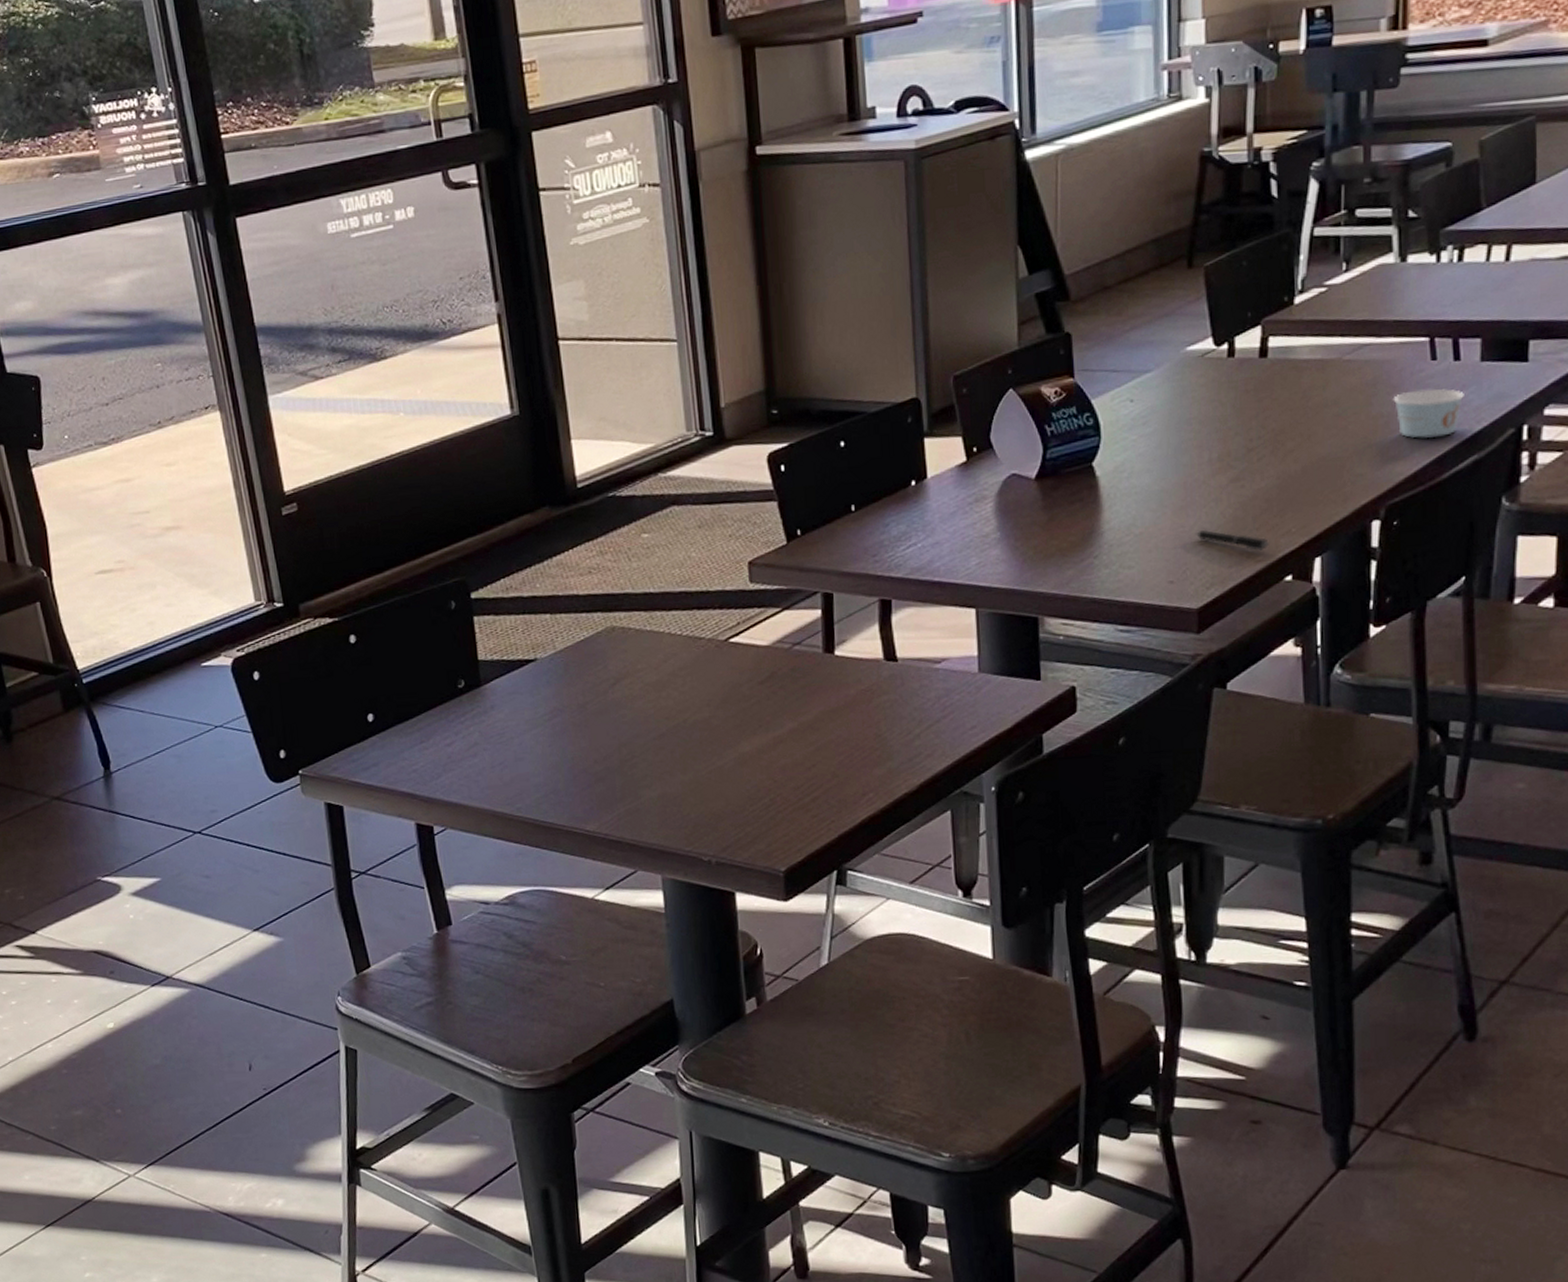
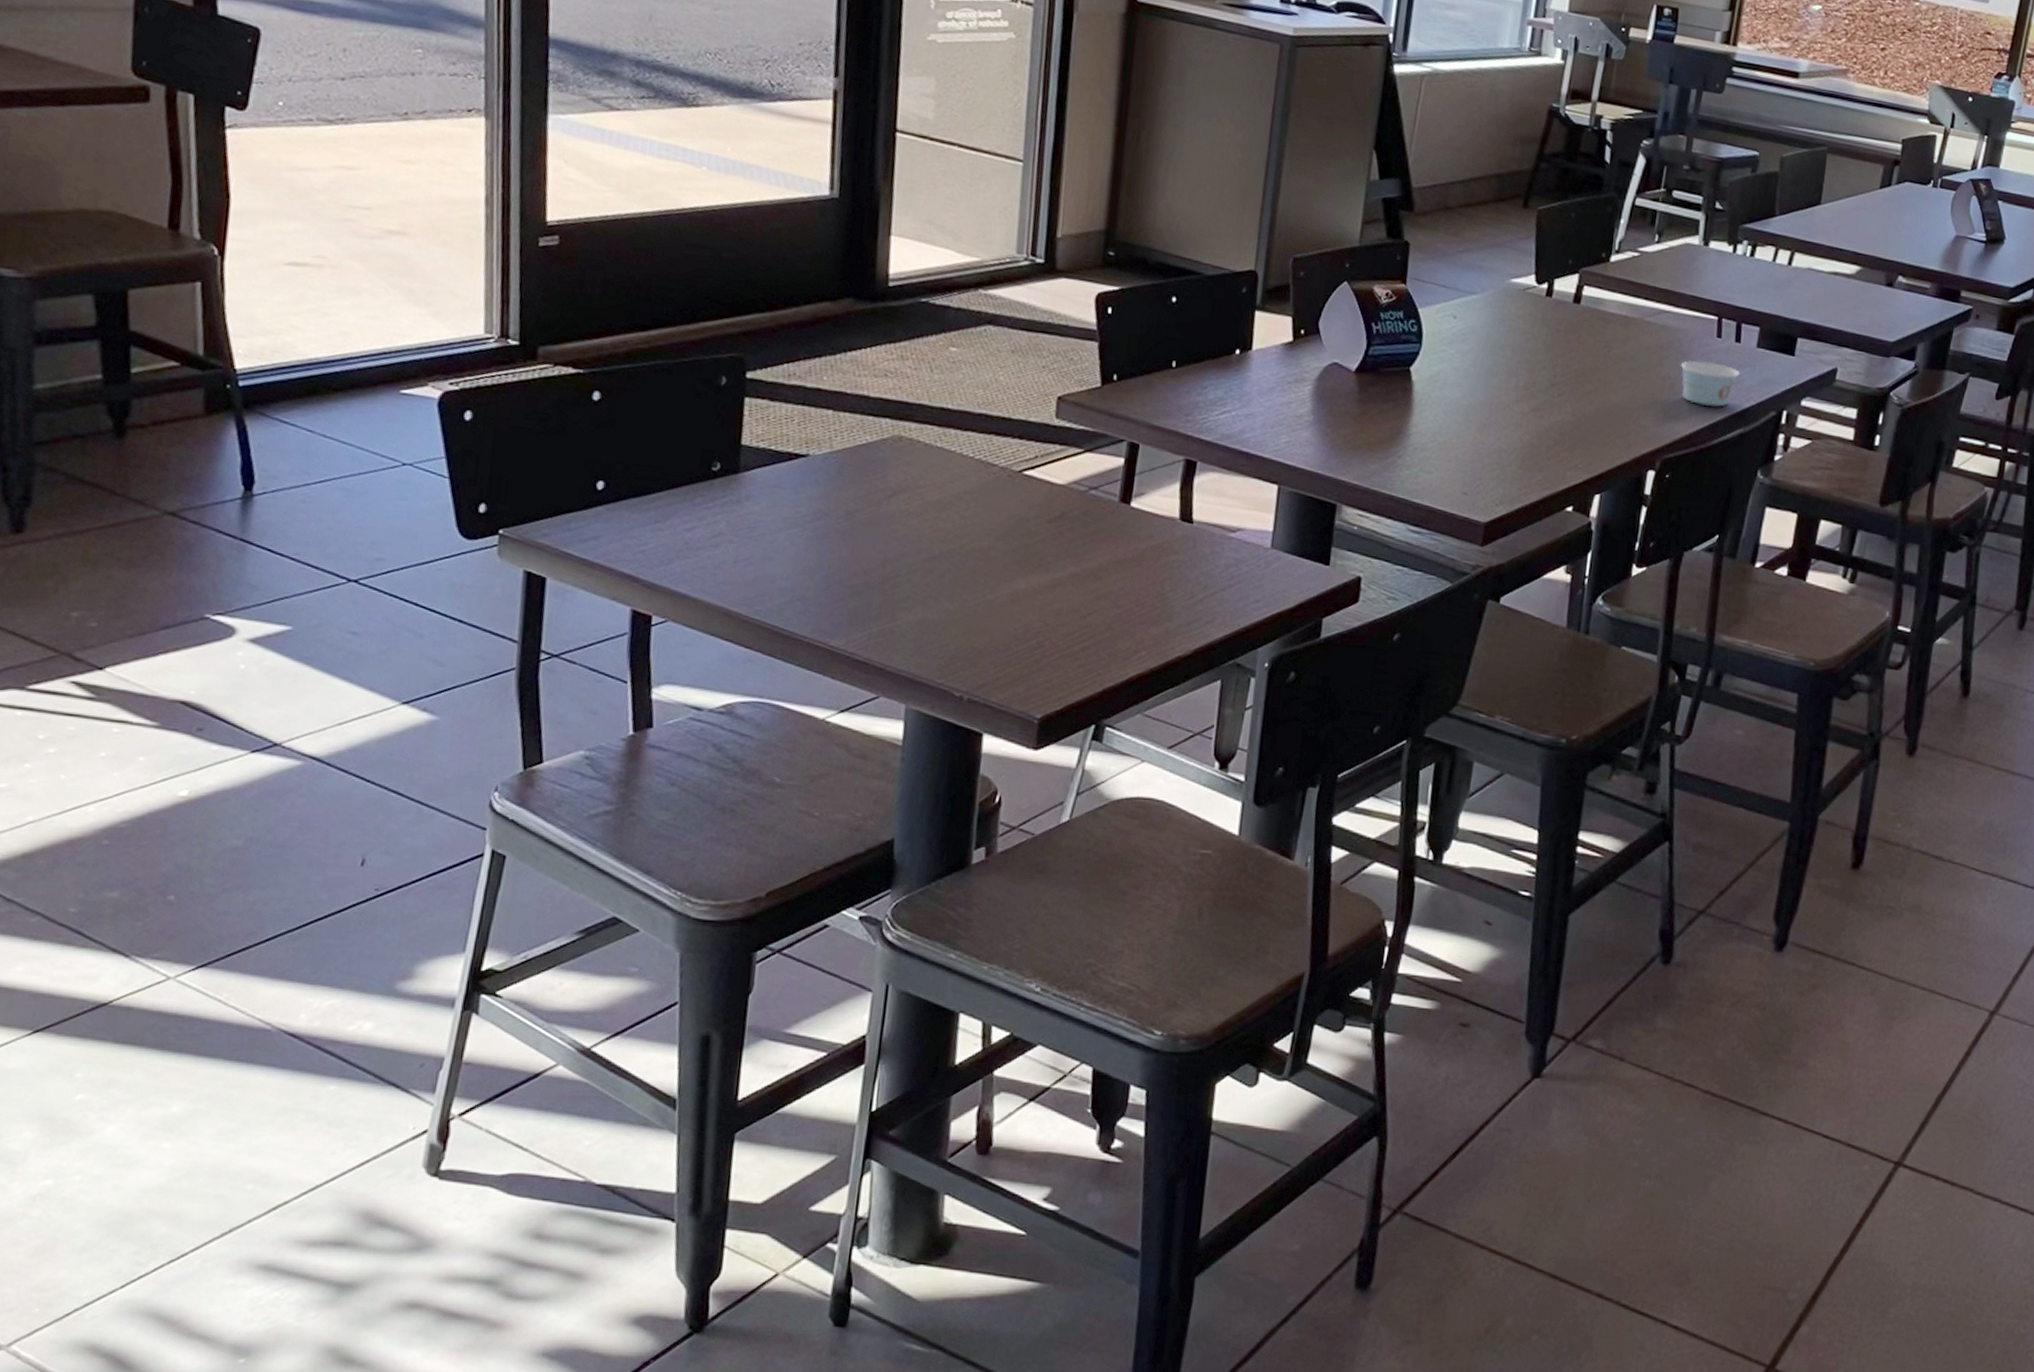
pen: present [1195,529,1269,551] -> none [1493,449,1557,479]

